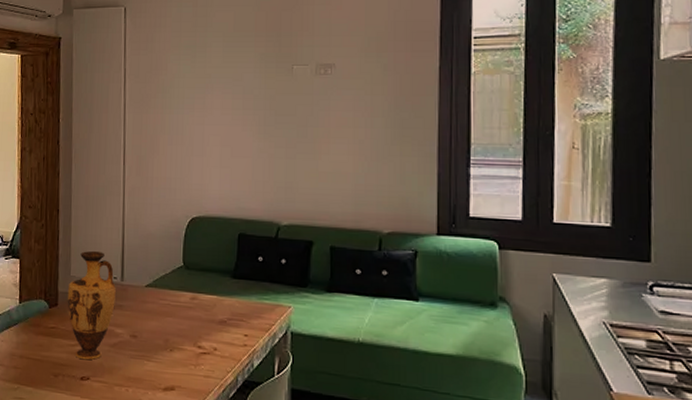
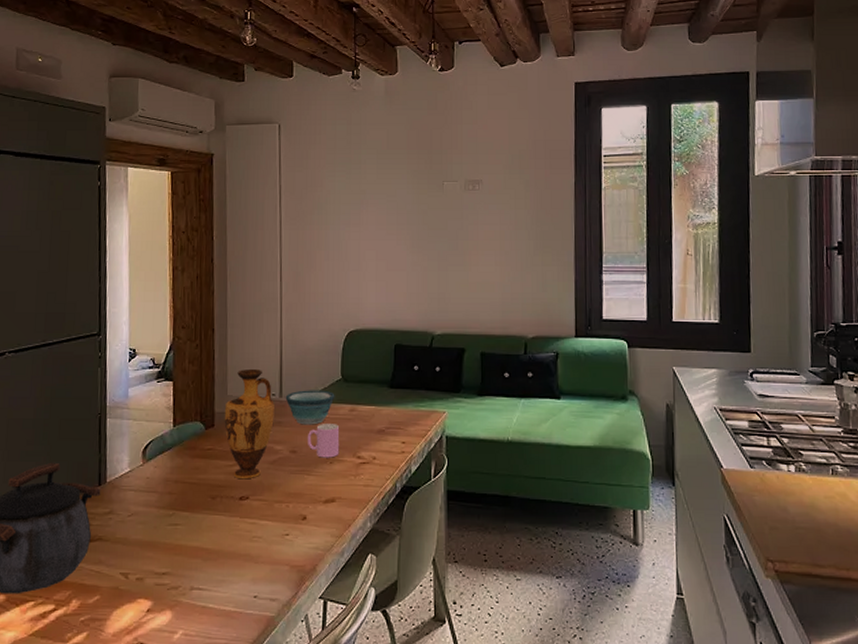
bowl: none [126,275,176,311] -> present [285,390,335,425]
cup: none [147,310,180,346] -> present [307,424,340,458]

